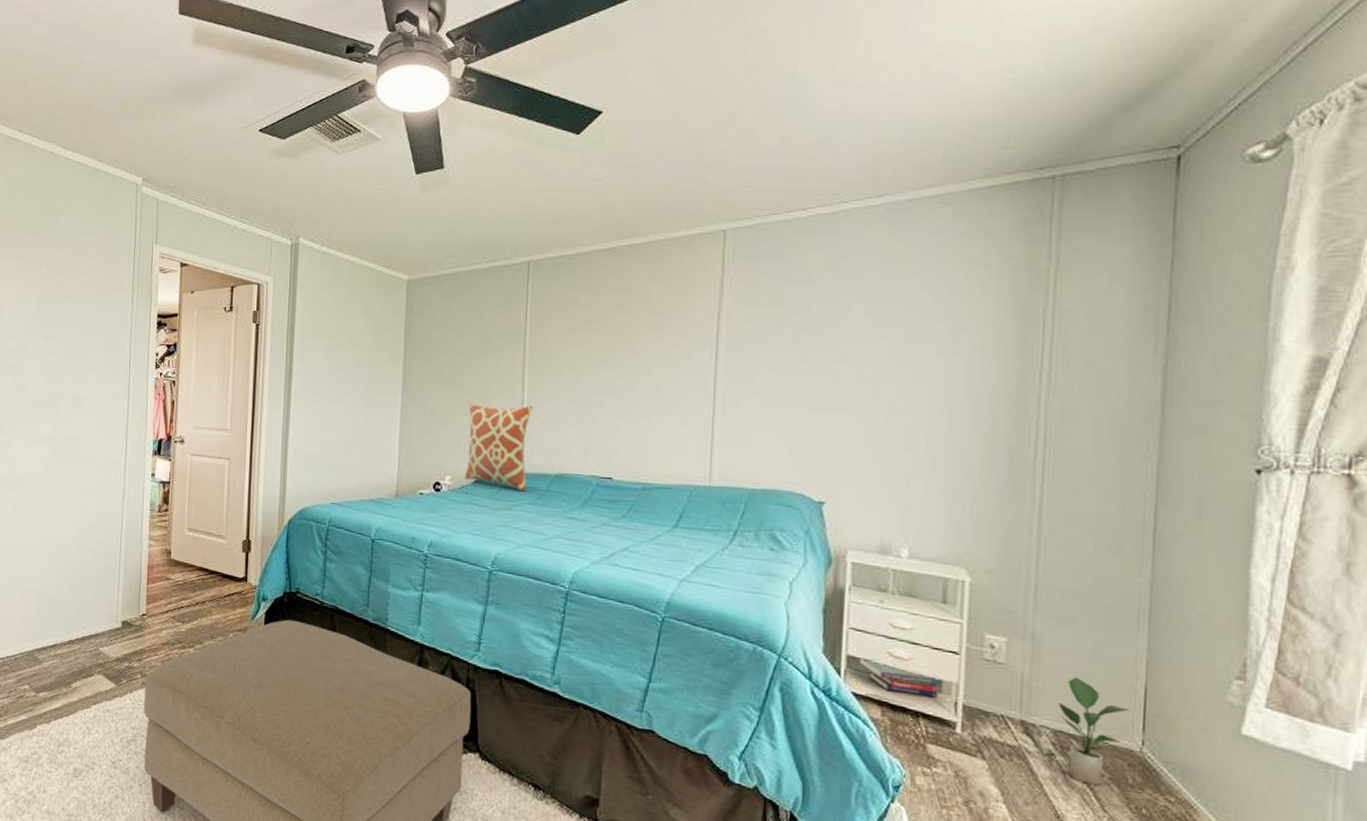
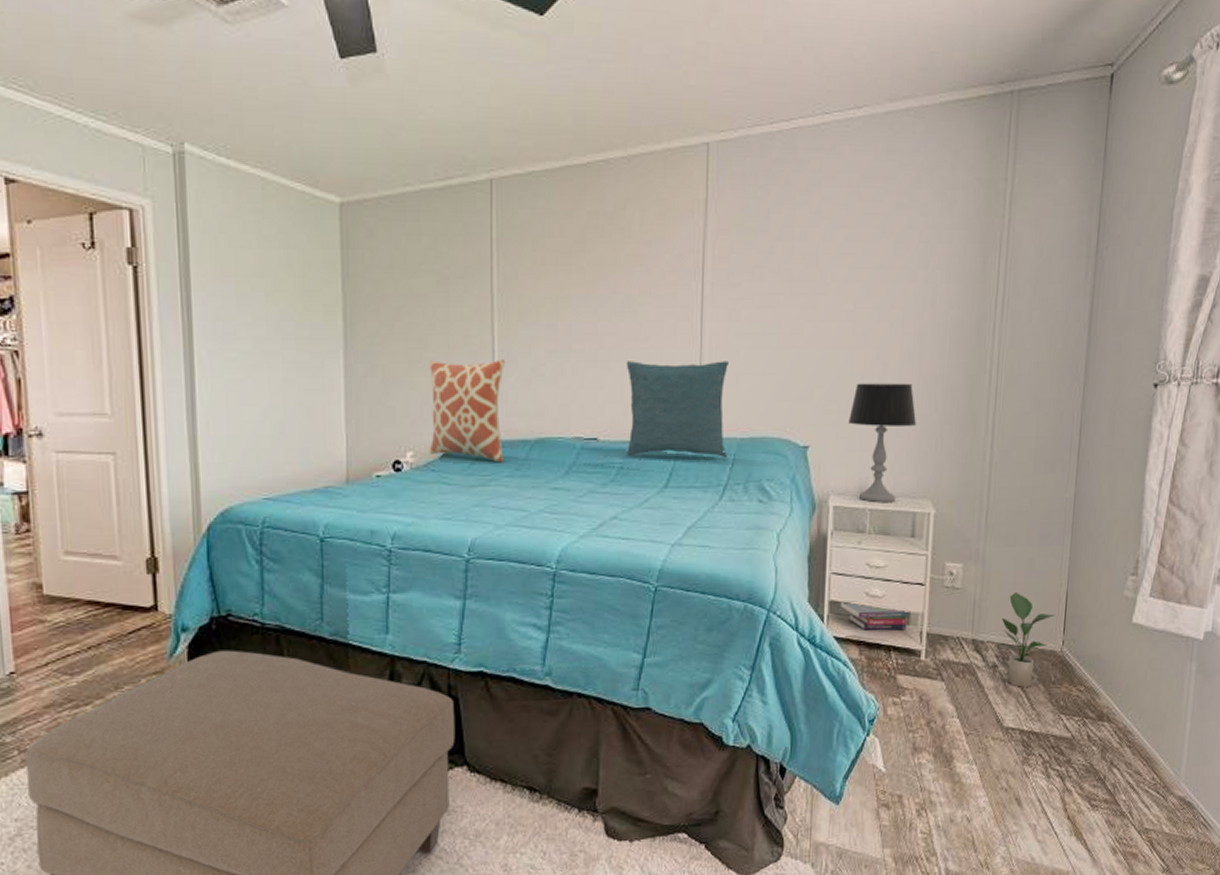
pillow: none [640,413,741,507] -> present [626,361,728,459]
table lamp: none [868,446,948,566] -> present [848,383,917,503]

